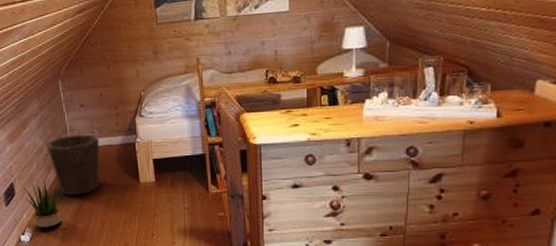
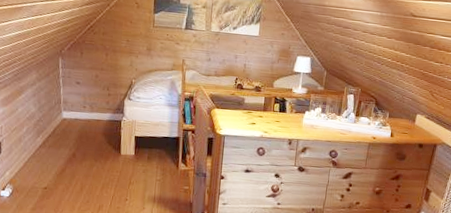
potted plant: present [23,179,62,228] -> none [10,142,48,186]
waste bin: present [46,134,100,196] -> none [39,106,90,160]

